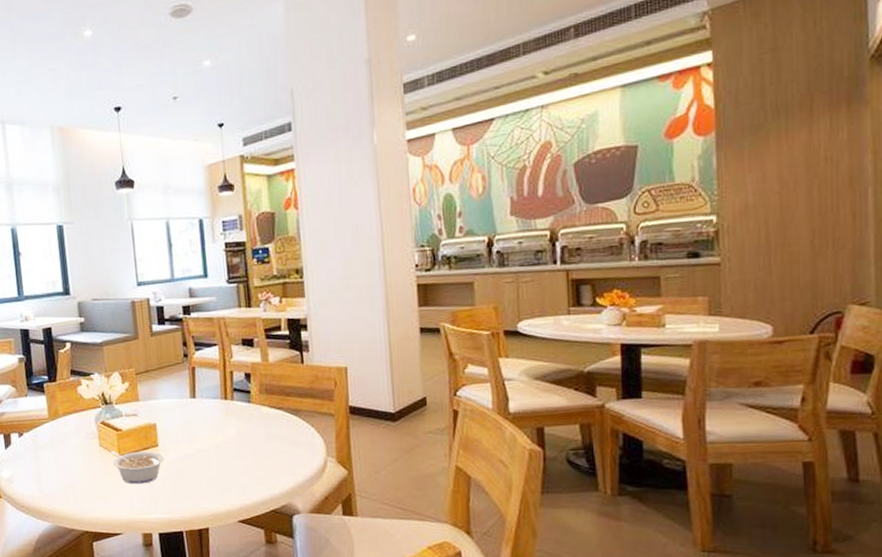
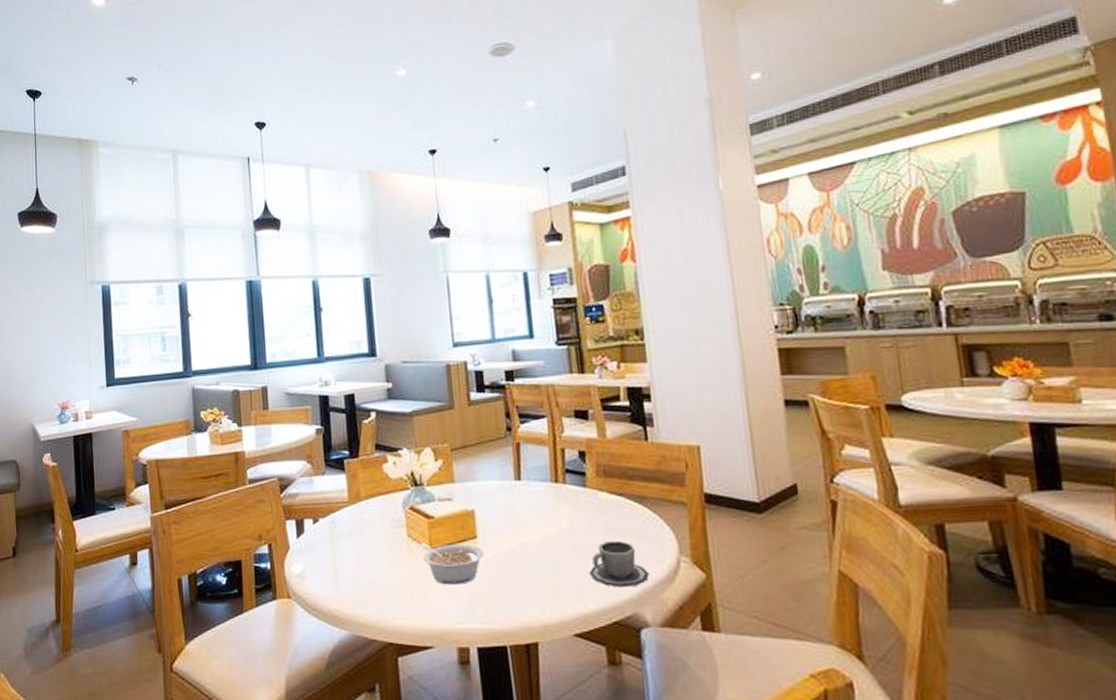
cup: none [252,446,301,483] -> present [589,541,649,588]

